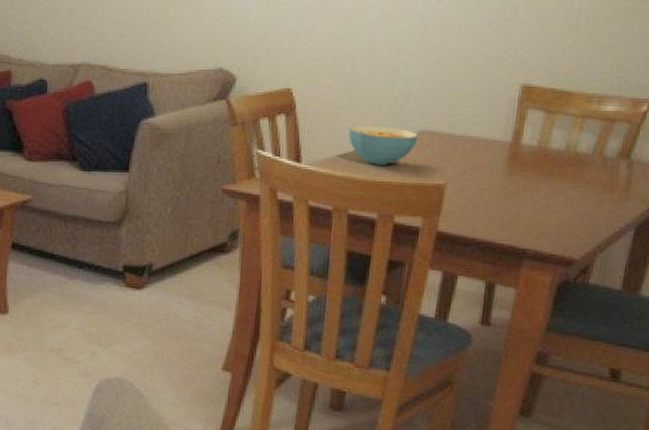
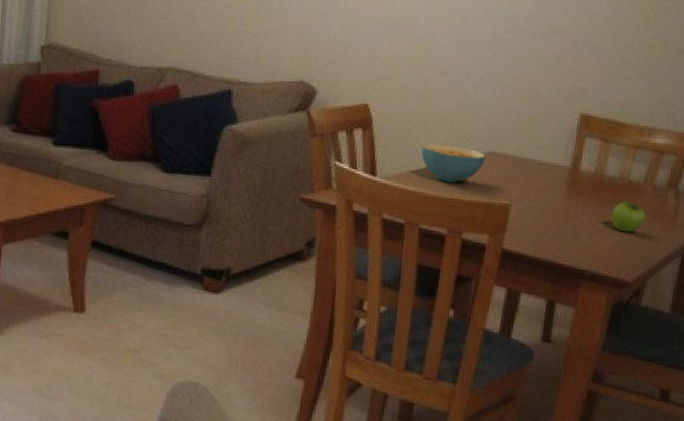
fruit: none [556,174,594,208] -> present [611,200,646,233]

